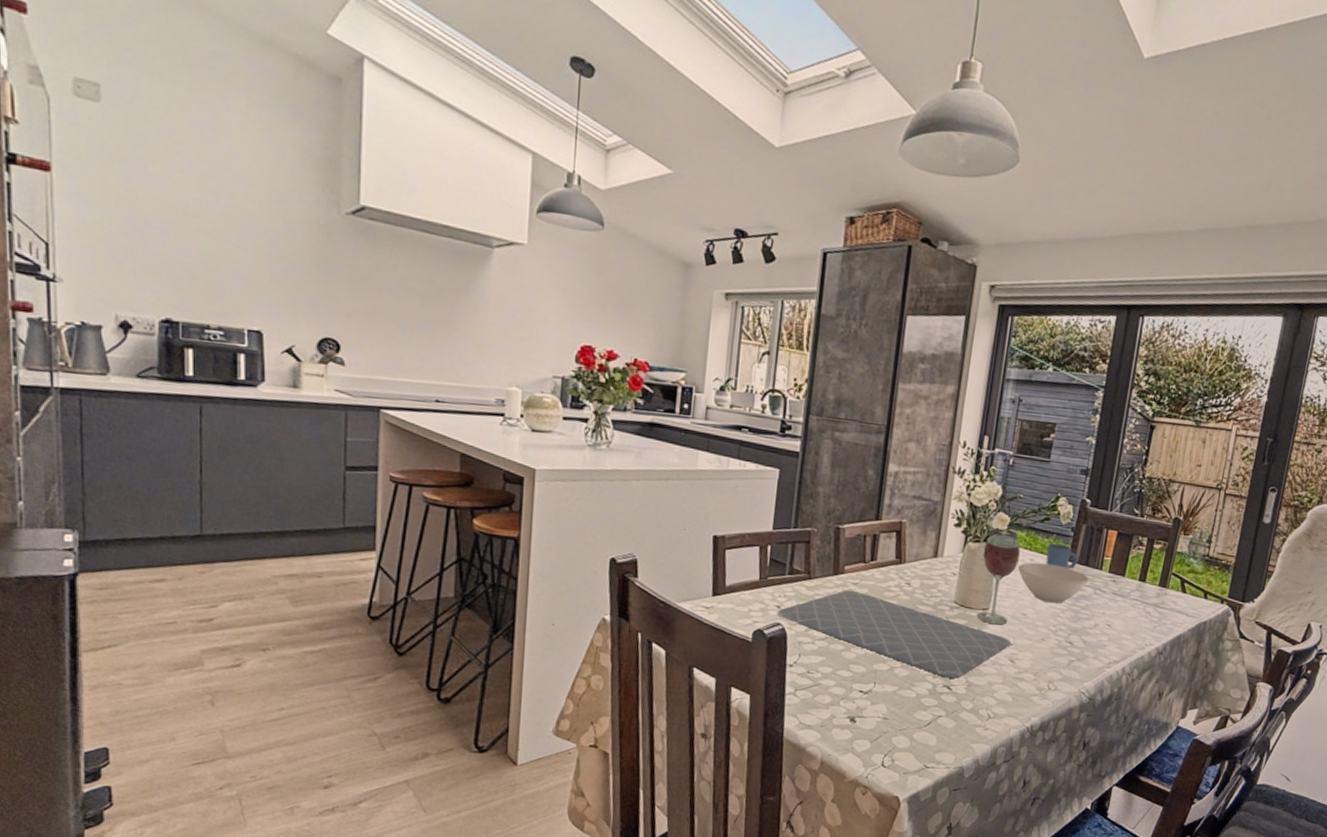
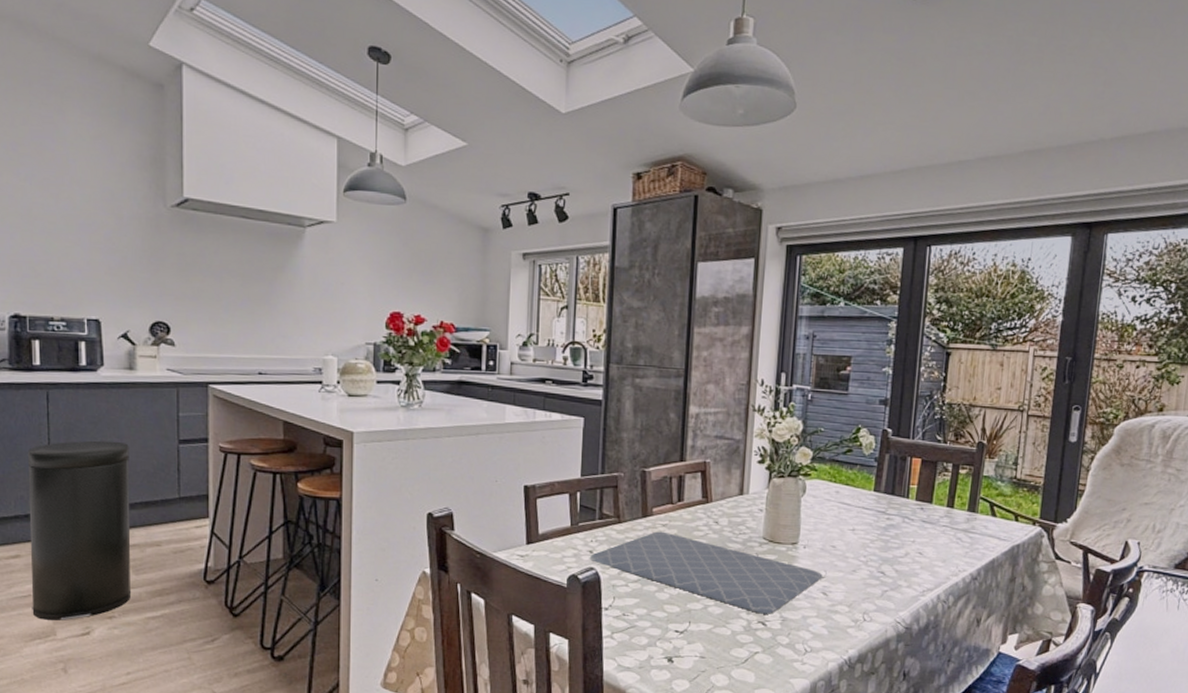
pedal bin: none [176,461,290,652] -> present [27,440,132,622]
wineglass: present [977,528,1020,625] -> none [787,463,825,559]
bowl: present [1017,562,1089,604] -> none [823,494,897,534]
mug: present [1045,543,1078,570] -> none [851,474,884,500]

